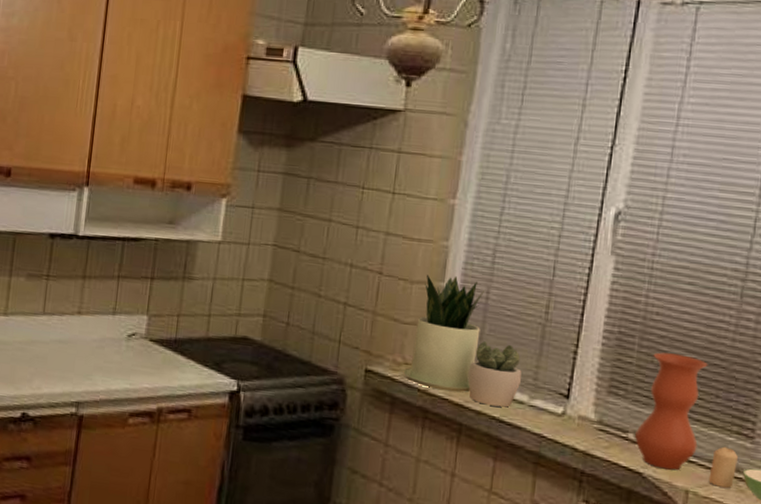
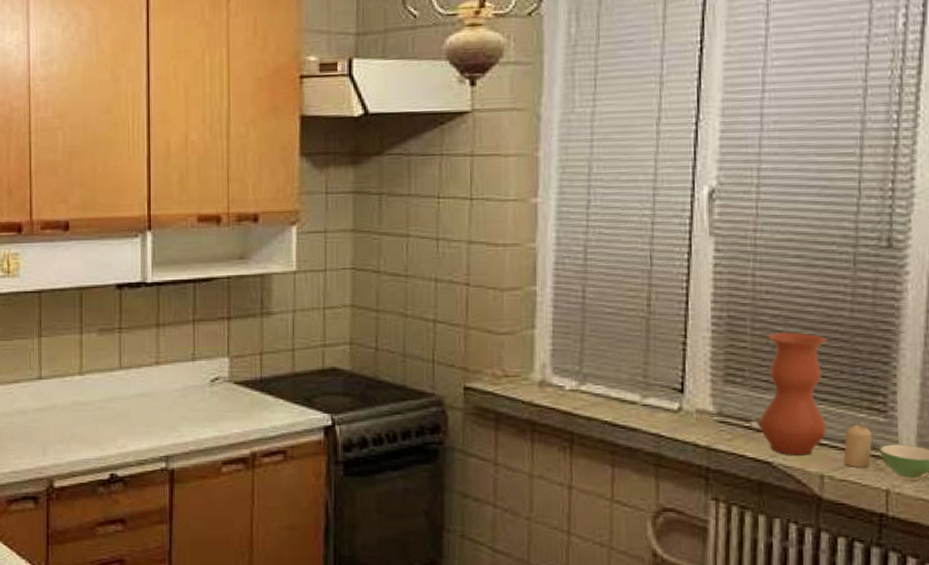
planter: present [403,274,486,393] -> none [504,278,581,400]
succulent plant: present [467,341,522,407] -> none [573,343,631,410]

